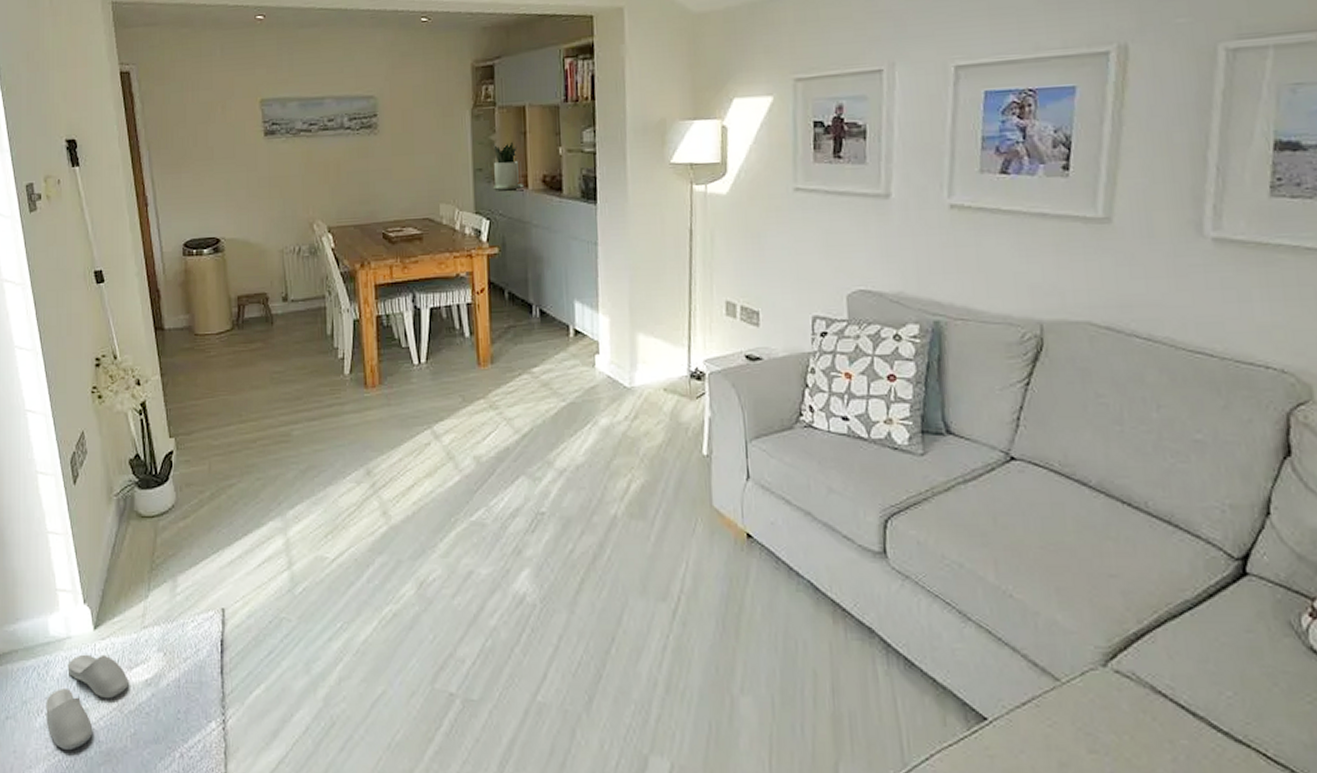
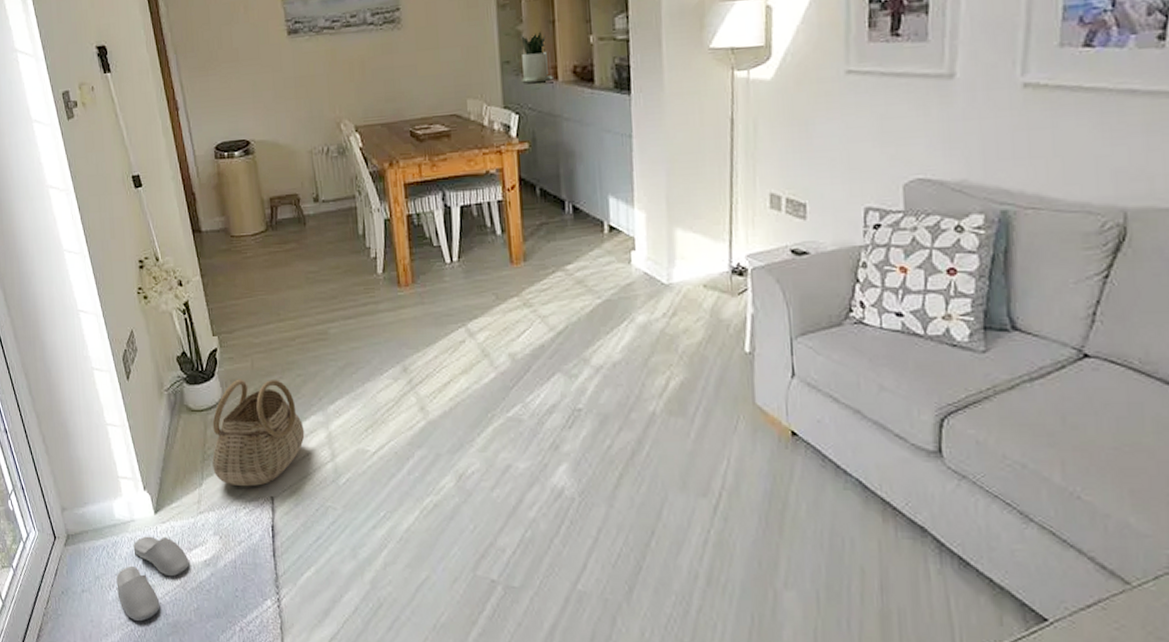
basket: none [161,483,261,599] -> present [212,379,305,487]

